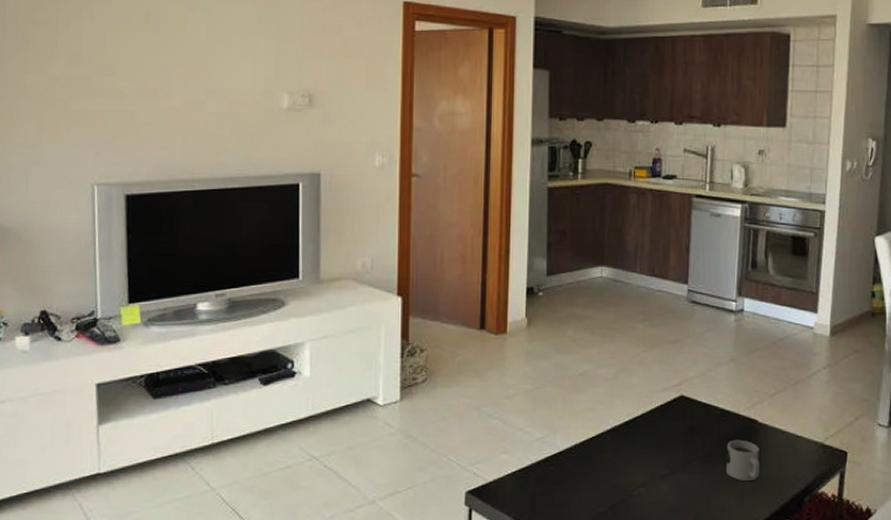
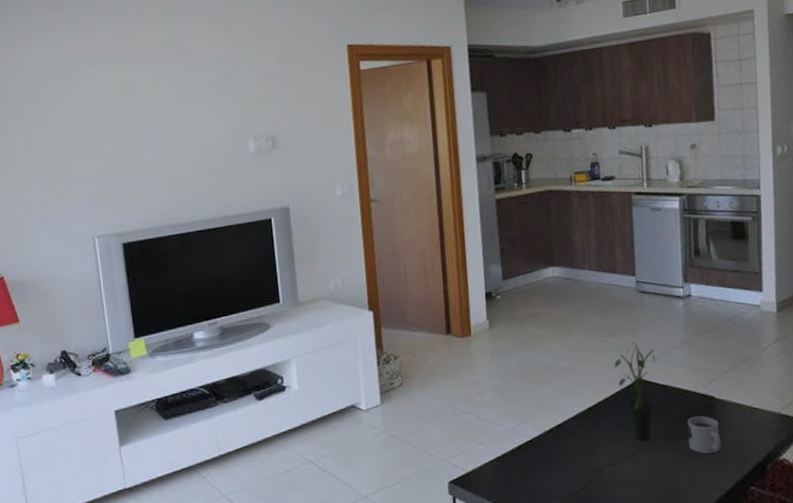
potted plant: none [657,356,700,461] -> present [614,342,656,440]

